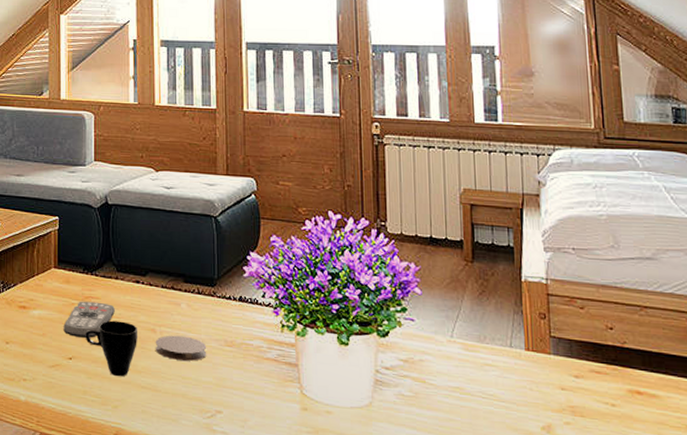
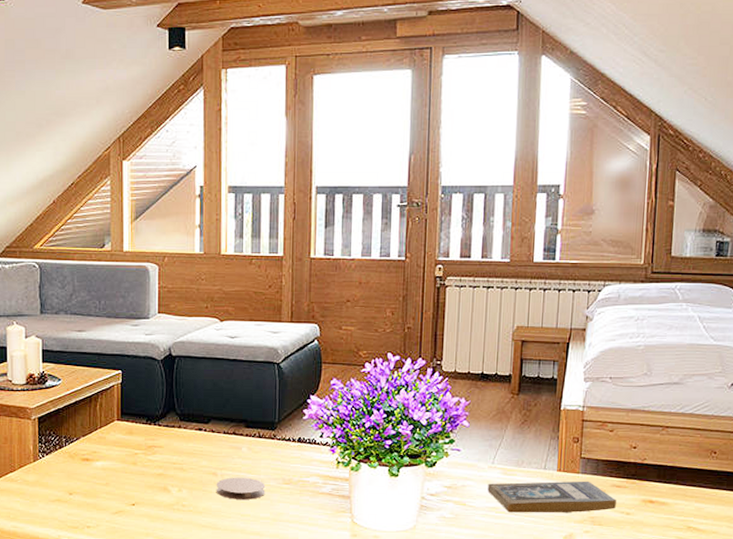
remote control: present [63,301,115,338] -> none [126,450,177,484]
cup: present [85,320,138,377] -> none [148,467,200,518]
book: none [448,359,598,400] -> present [488,481,616,513]

